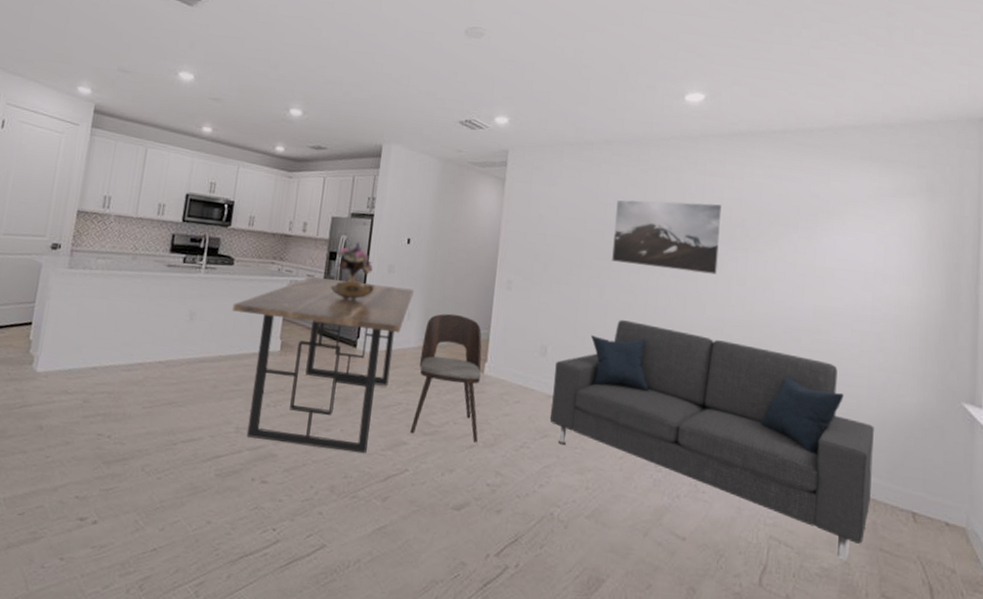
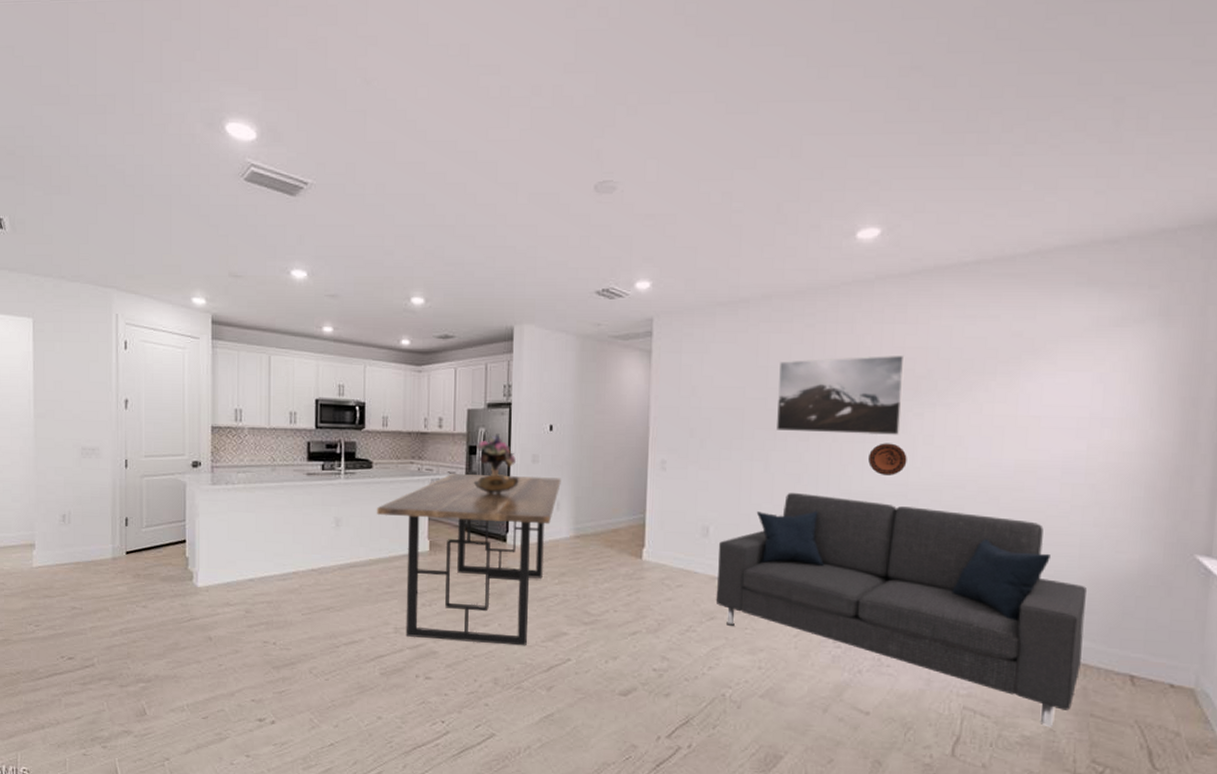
dining chair: present [410,313,482,443] -> none [569,500,640,629]
decorative plate: none [690,280,724,311] -> present [868,443,907,475]

